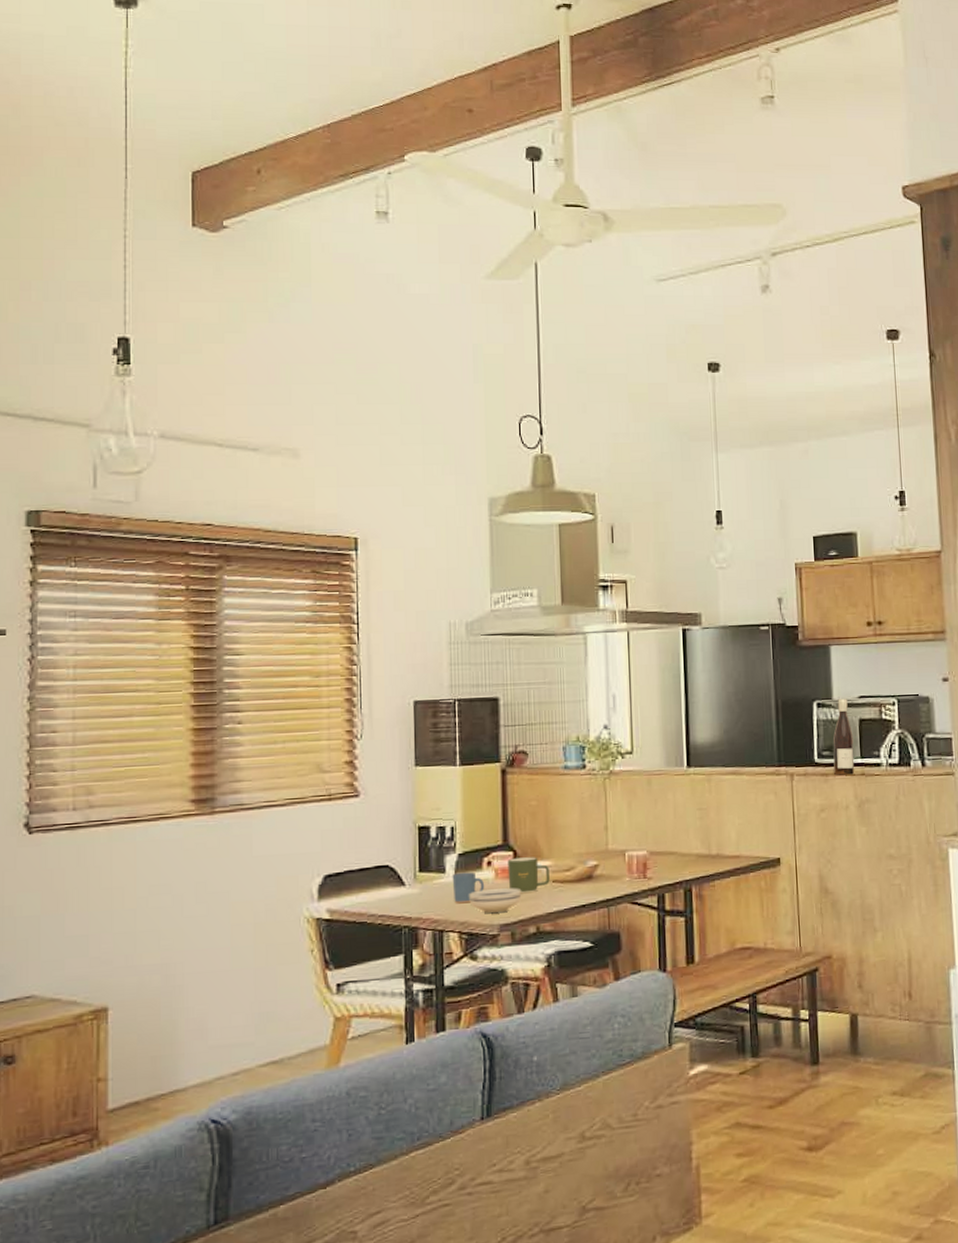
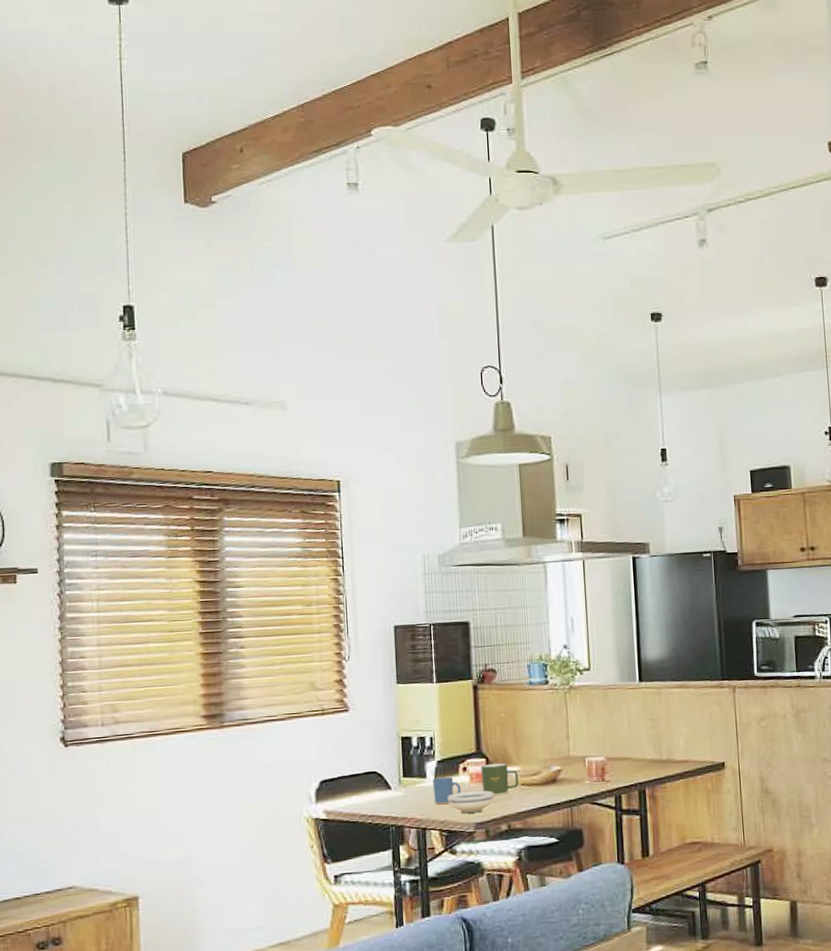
bottle: present [833,699,855,776] -> none [771,618,791,688]

